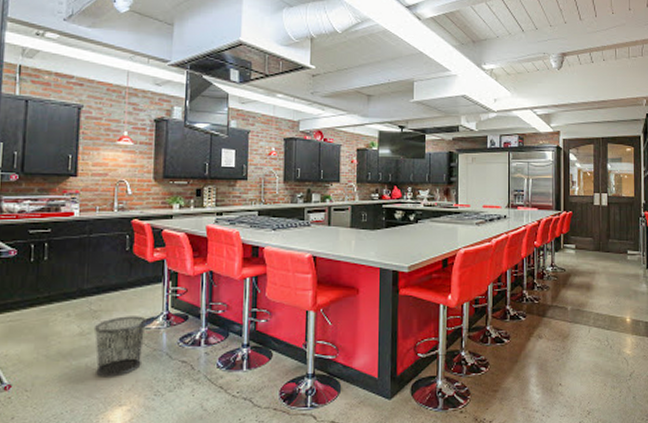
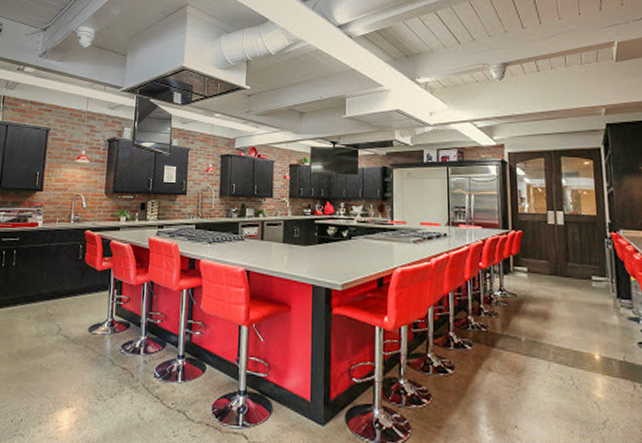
trash can: present [93,316,148,377] -> none [49,321,95,379]

